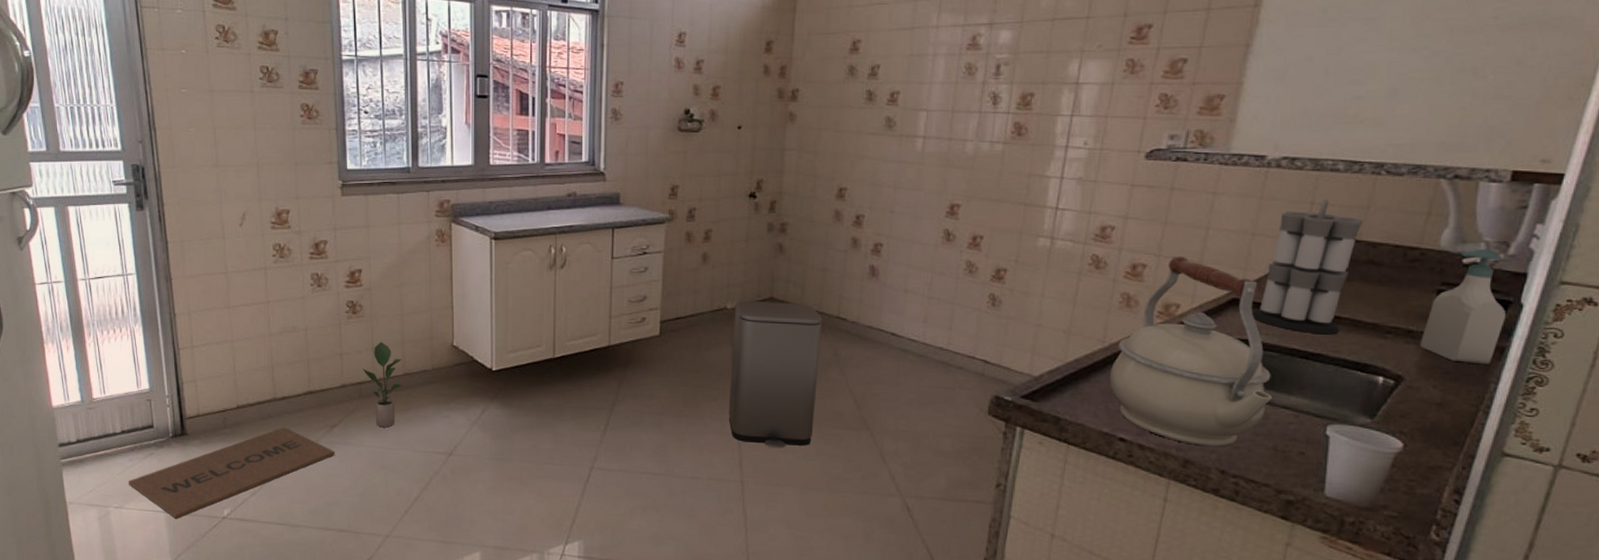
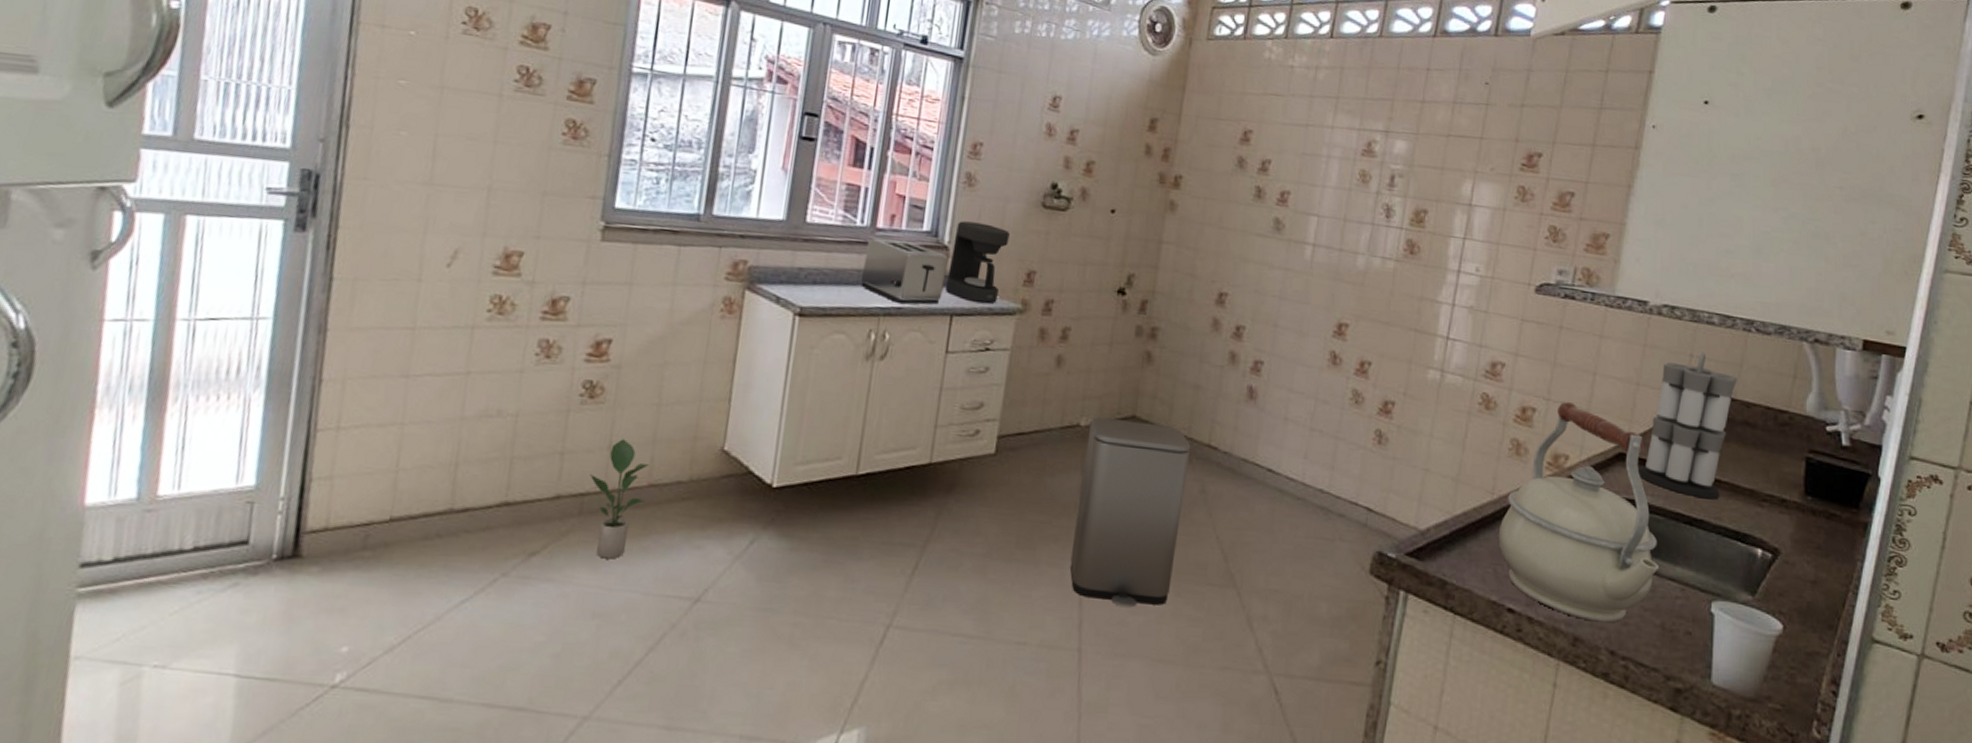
doormat: present [128,427,335,519] -> none [185,552,528,687]
toaster: none [537,171,605,223] -> present [860,238,949,306]
coffee maker: none [605,150,653,217] -> present [945,221,1010,305]
soap bottle: present [1420,248,1507,365] -> none [1793,416,1867,541]

